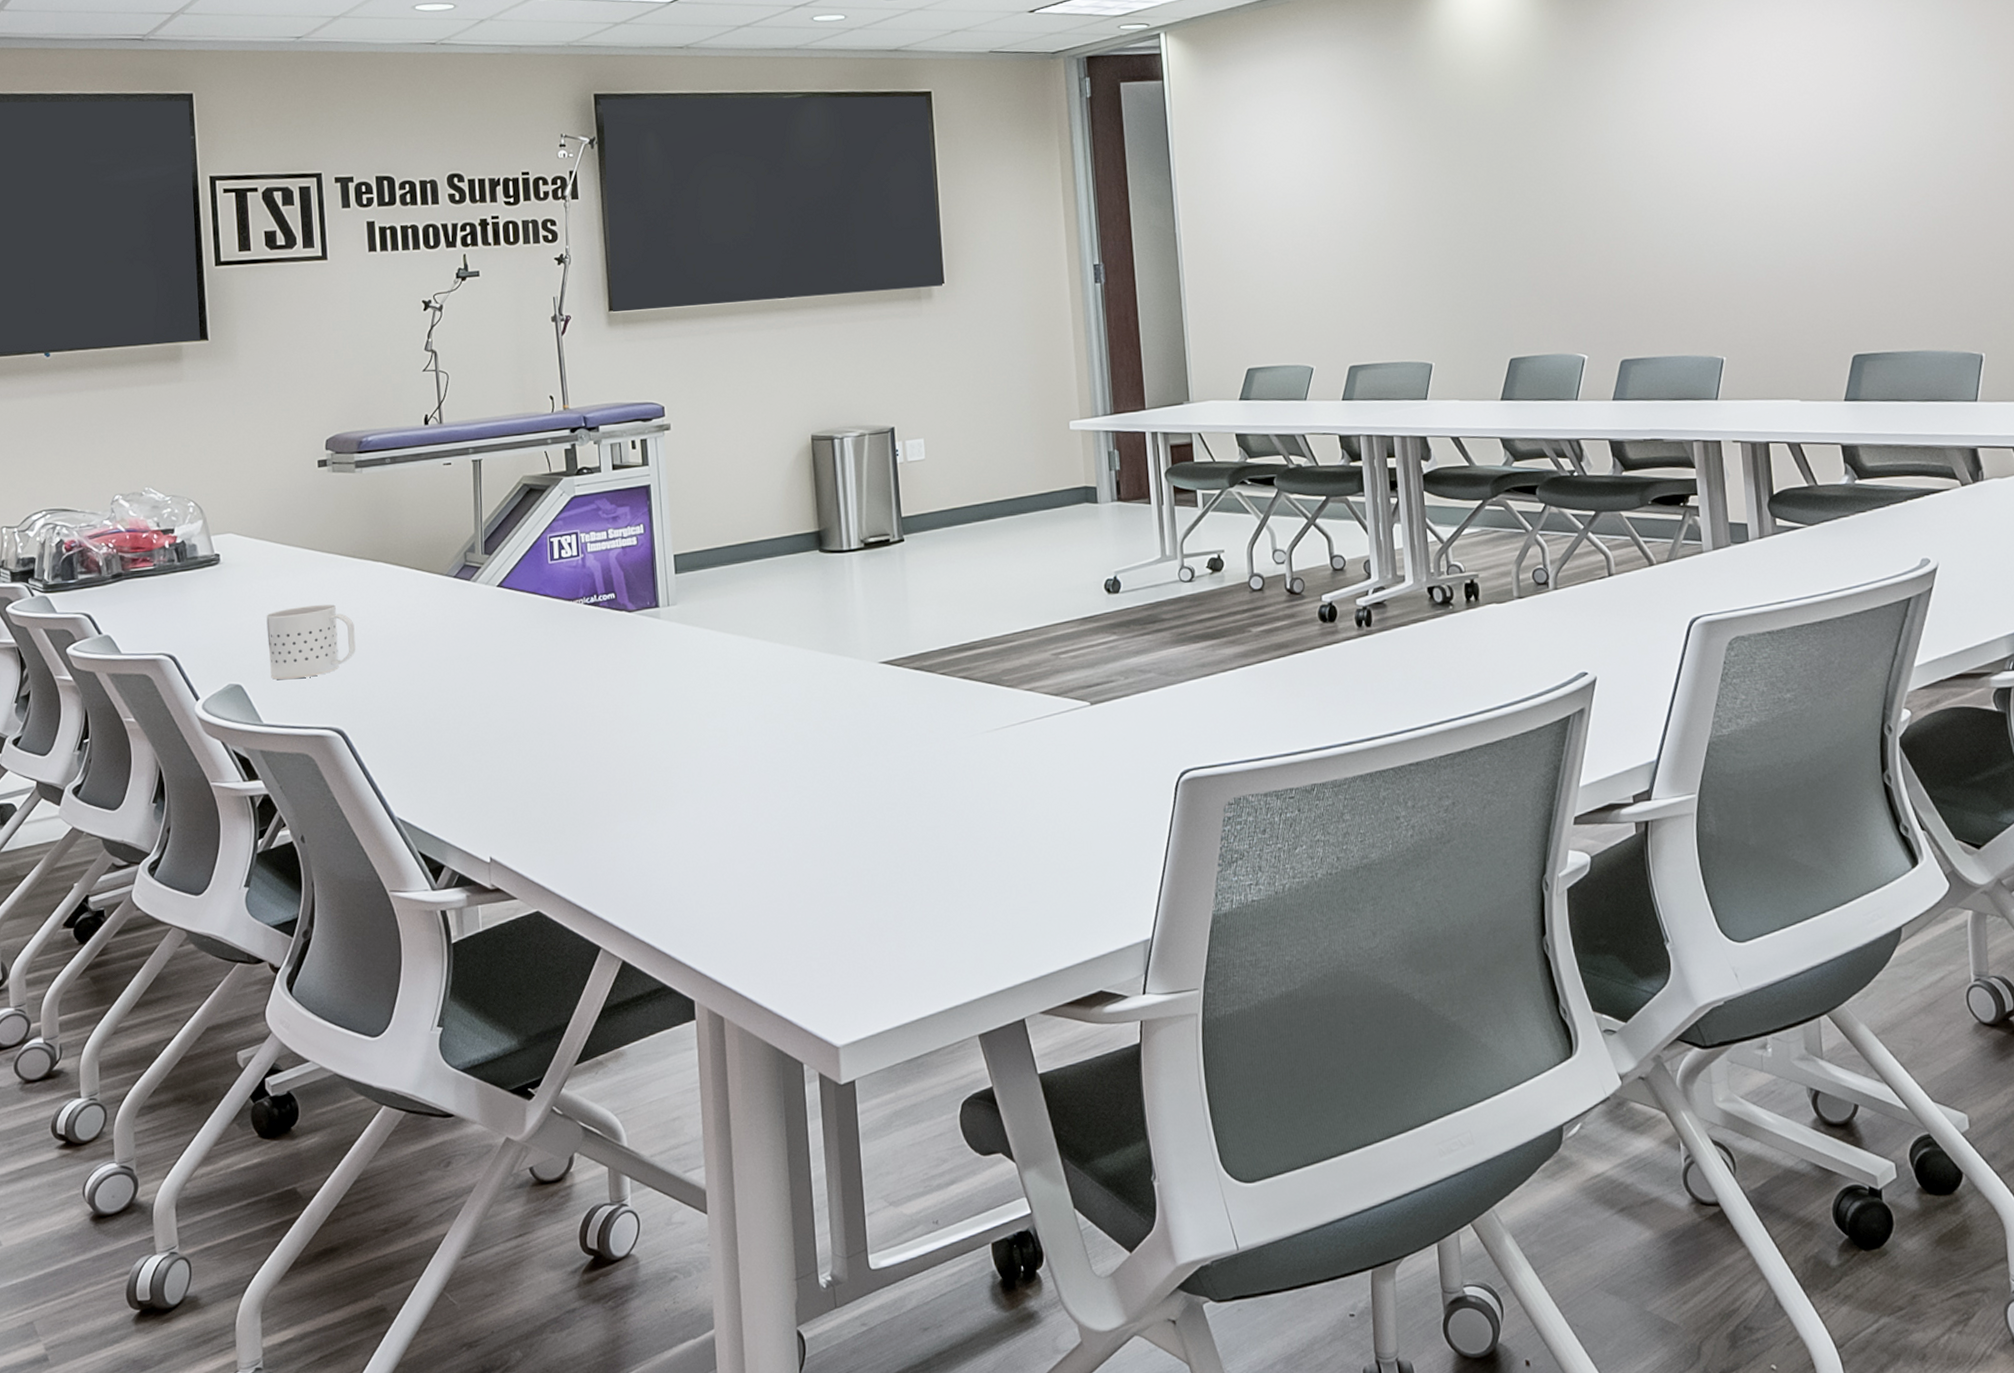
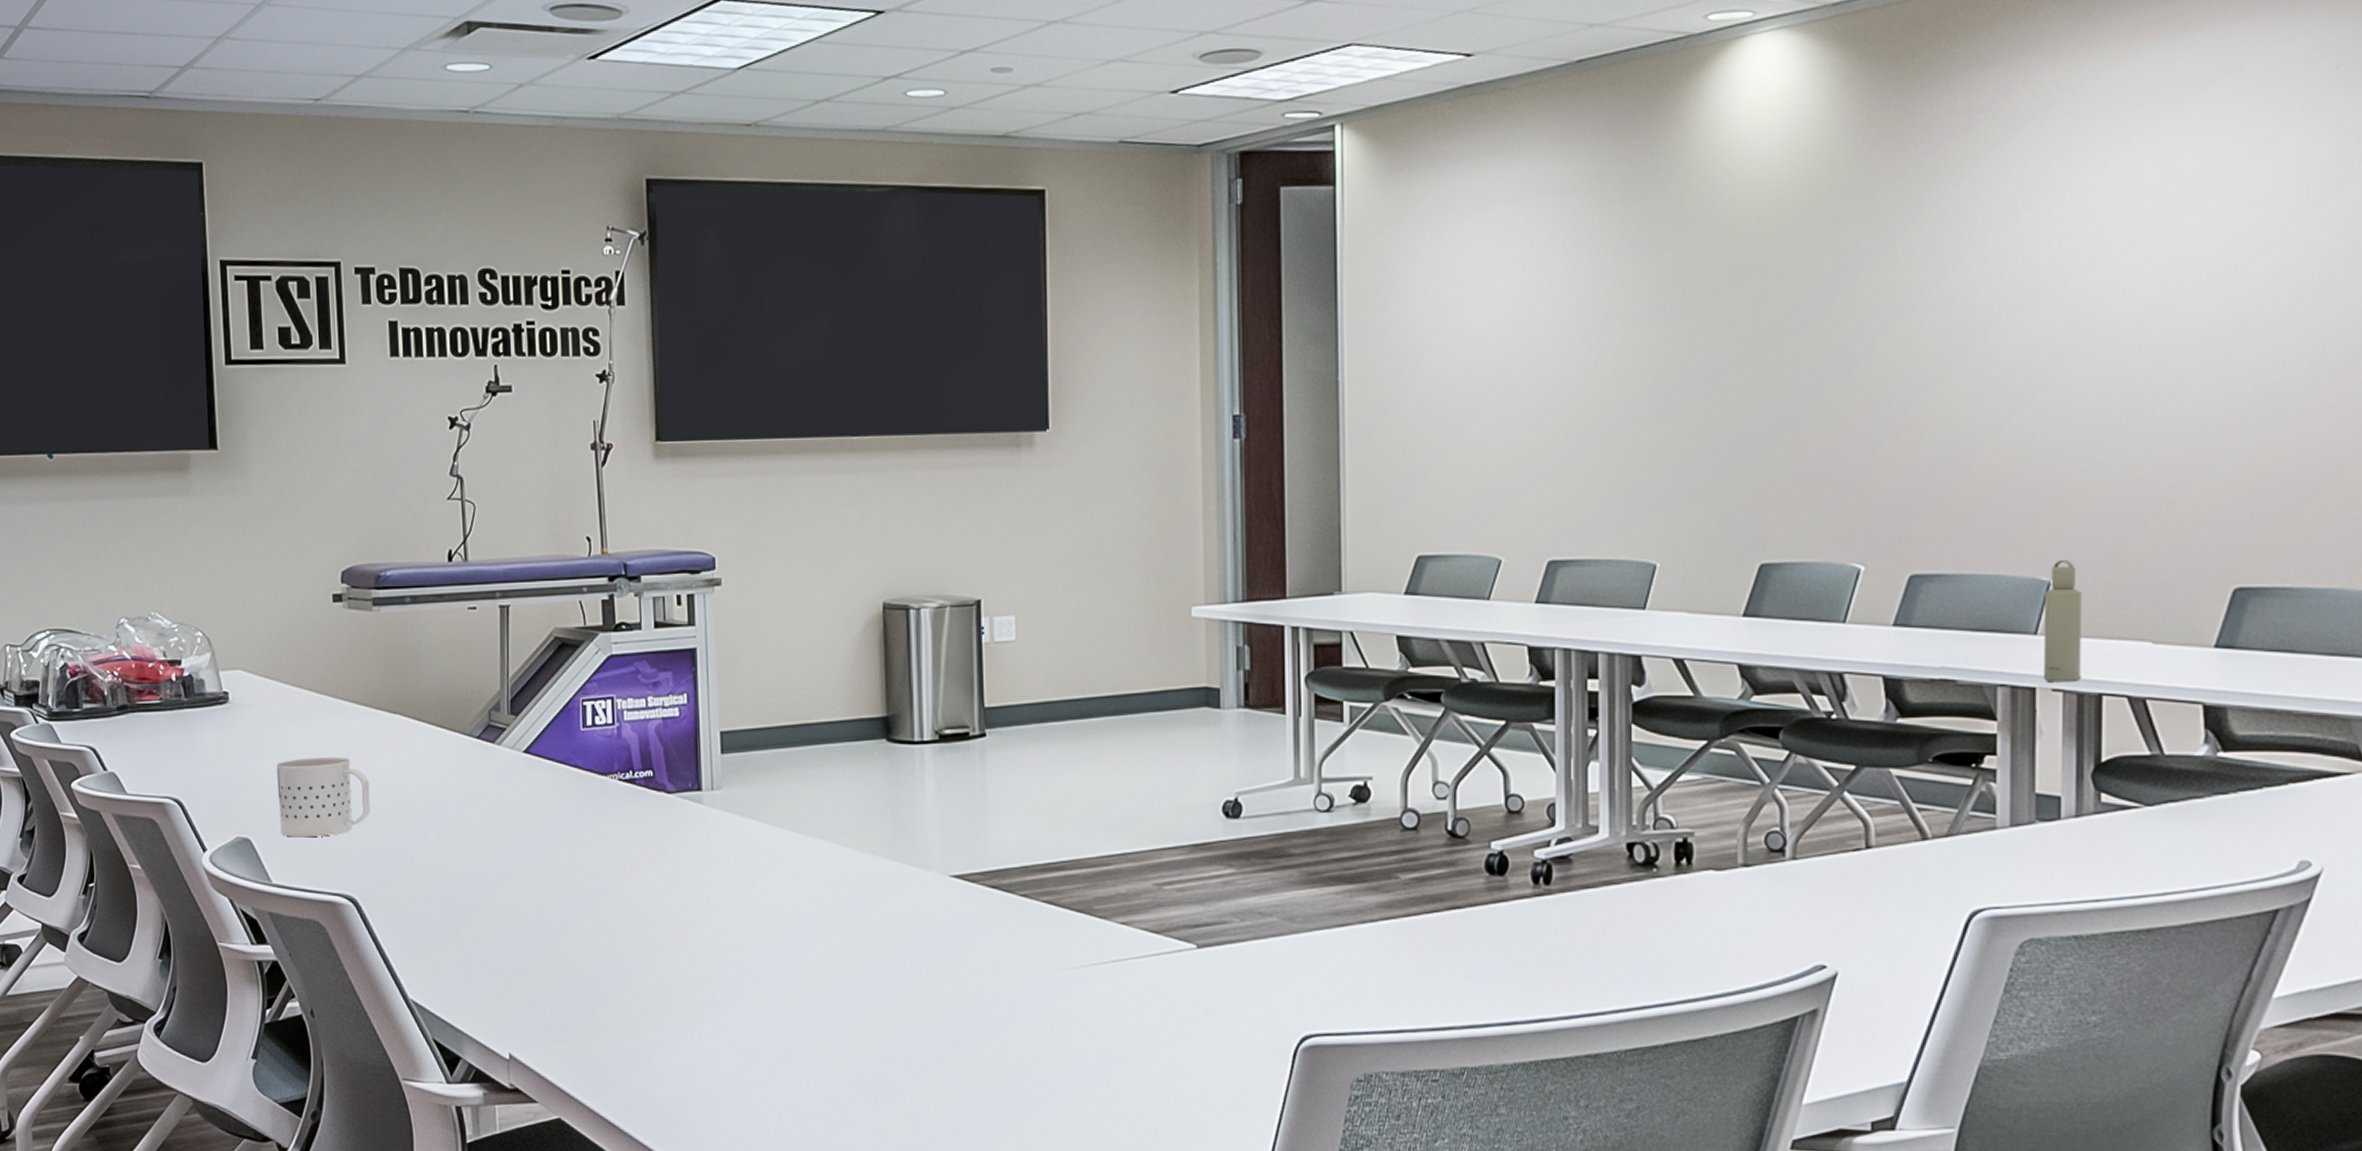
bottle: none [1720,341,1752,436] -> present [2044,559,2082,683]

